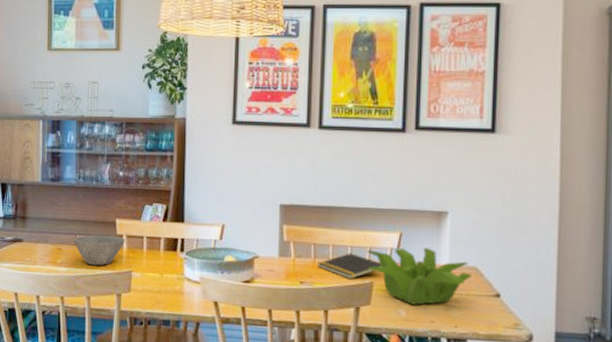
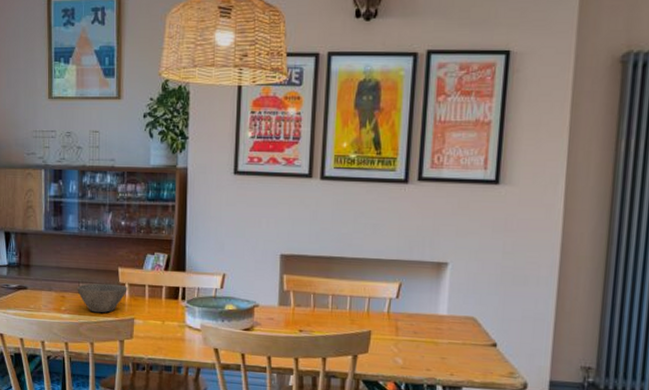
notepad: present [317,253,382,280] -> none [316,302,380,329]
plant: present [367,247,472,305] -> none [366,298,470,354]

